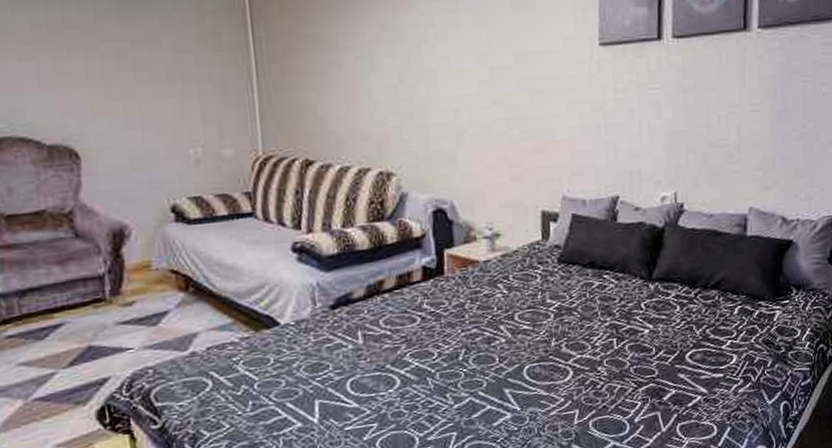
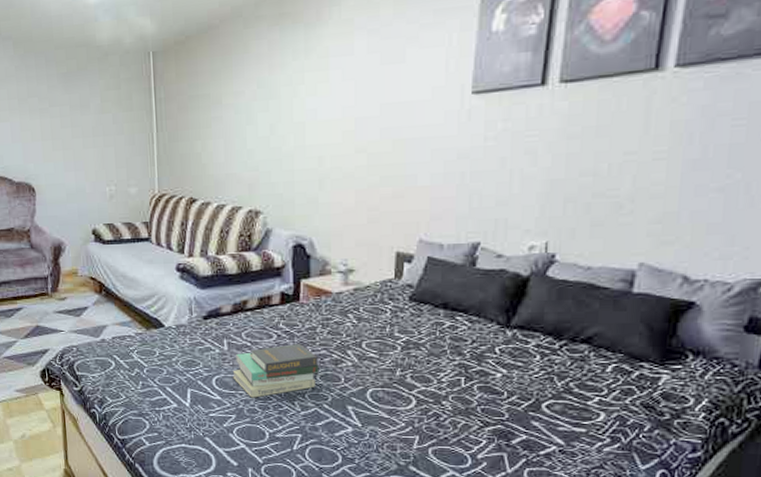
books: none [371,325,471,399] -> present [232,344,319,398]

